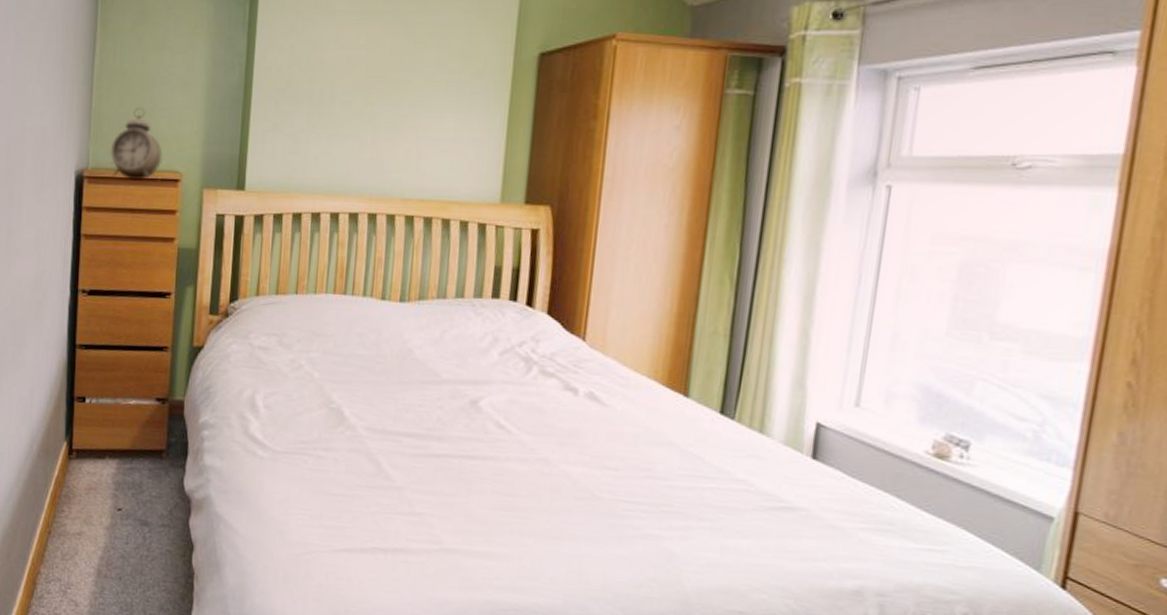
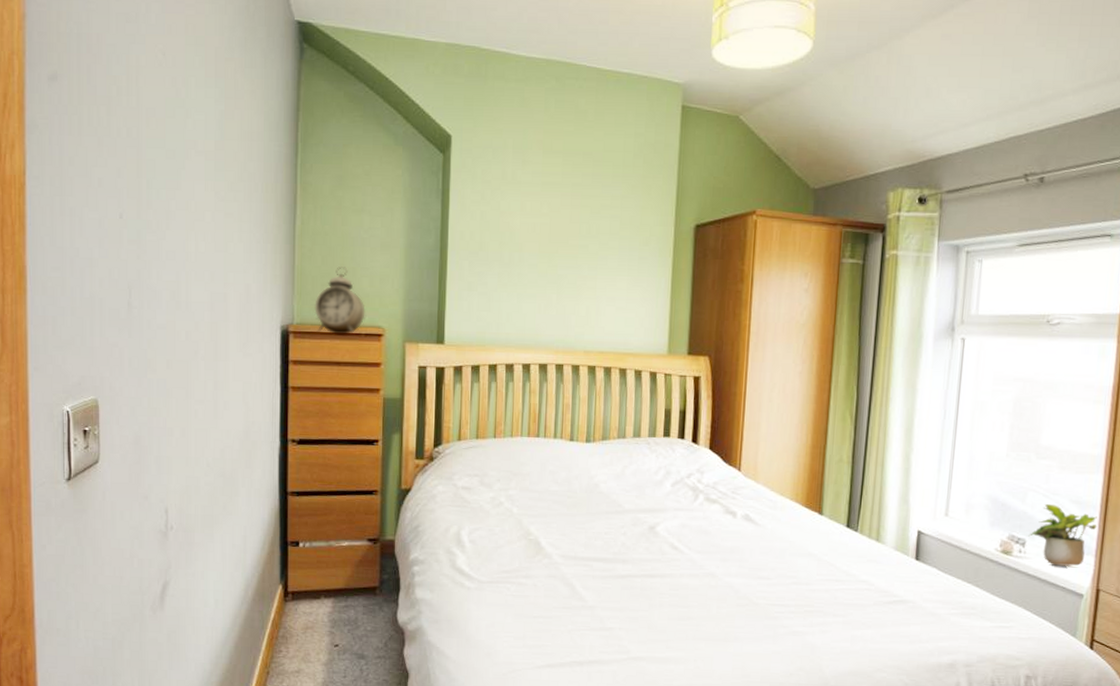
potted plant: none [974,398,1079,480] -> present [1028,504,1097,567]

